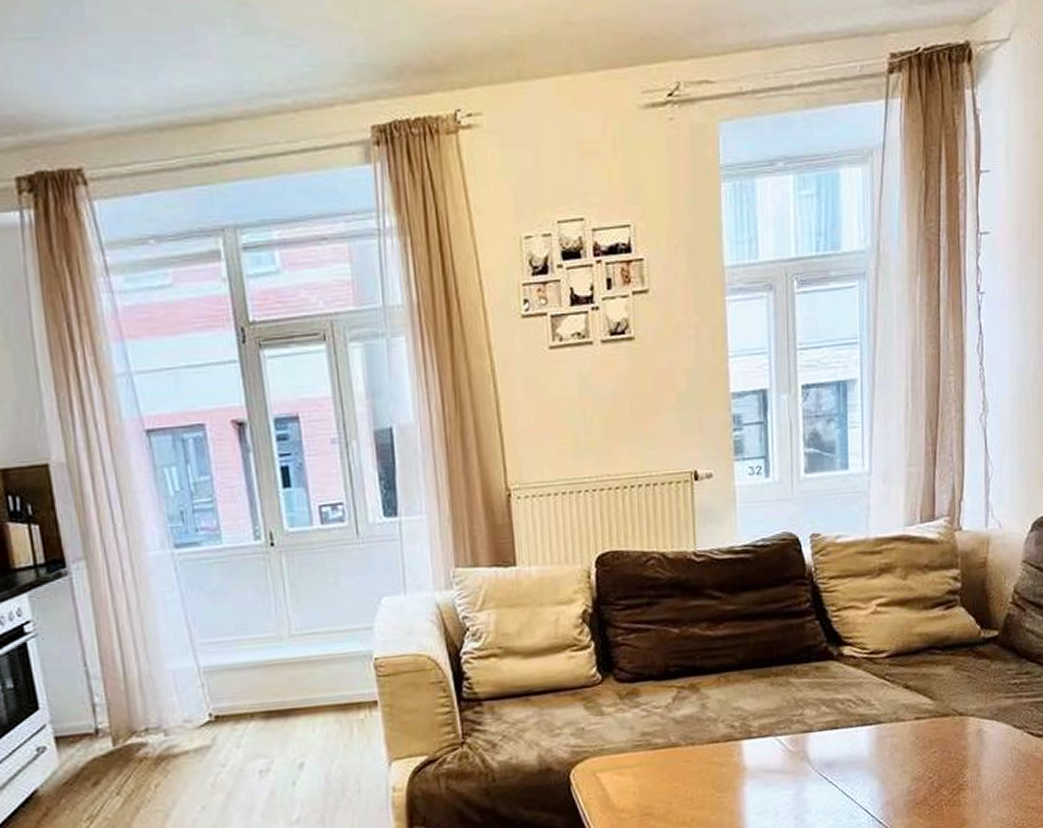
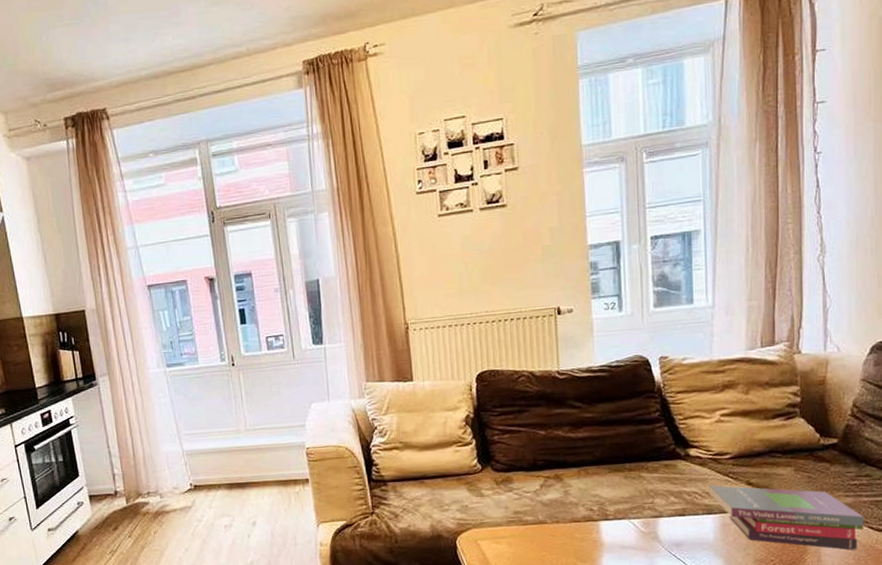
books: none [863,690,1024,761] -> present [709,485,864,550]

